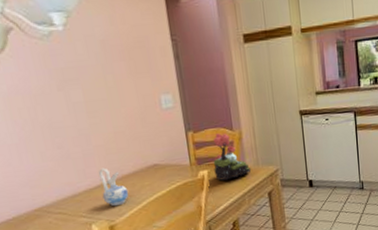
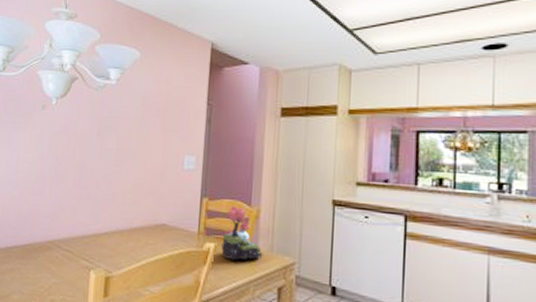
ceramic pitcher: present [99,167,129,206] -> none [107,216,132,258]

